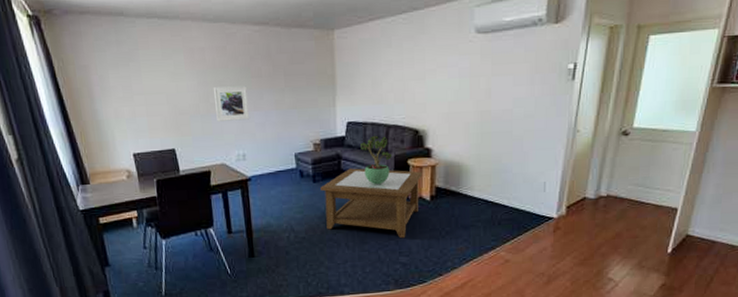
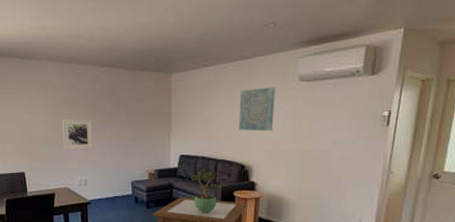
wall art: none [410,41,450,92] -> present [239,87,275,132]

